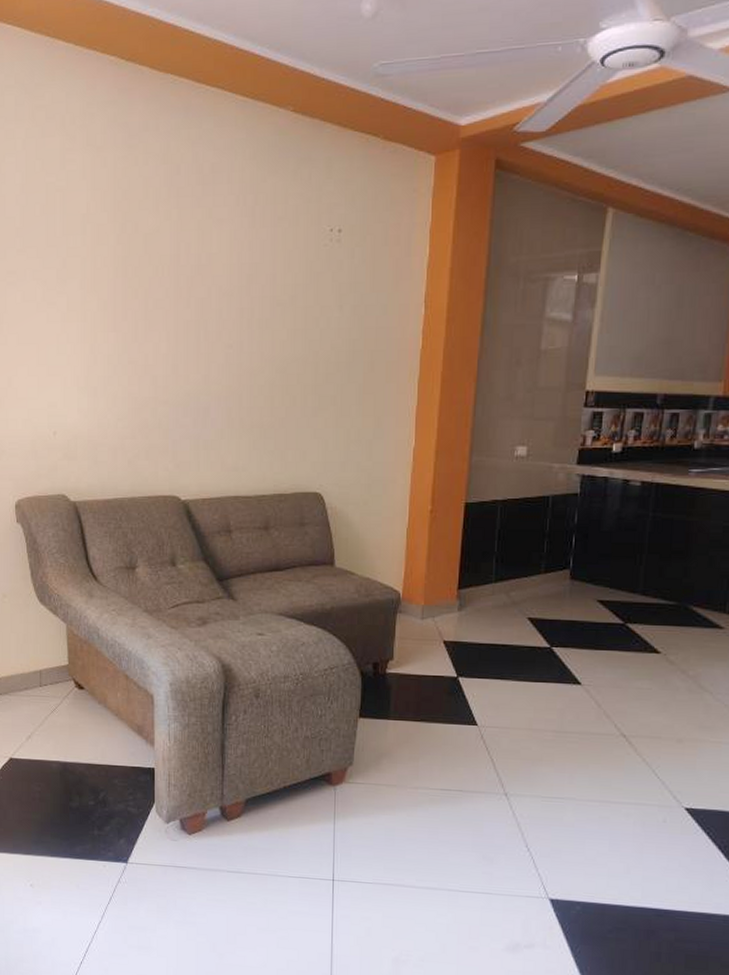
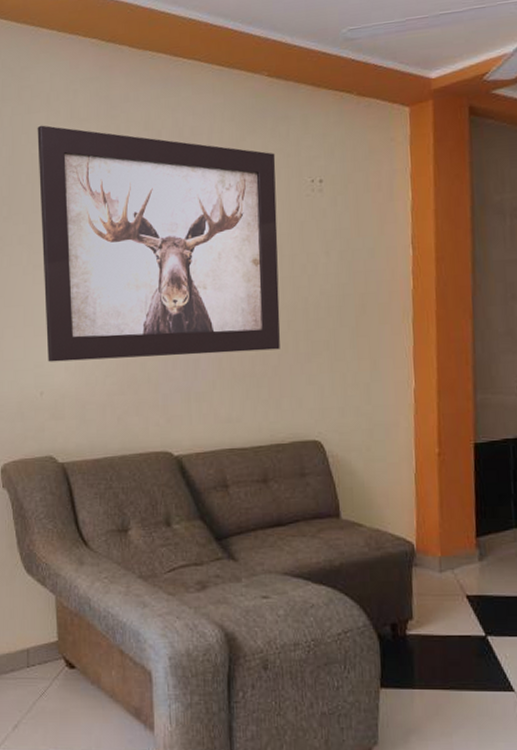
wall art: none [52,151,296,403] -> present [37,125,281,362]

